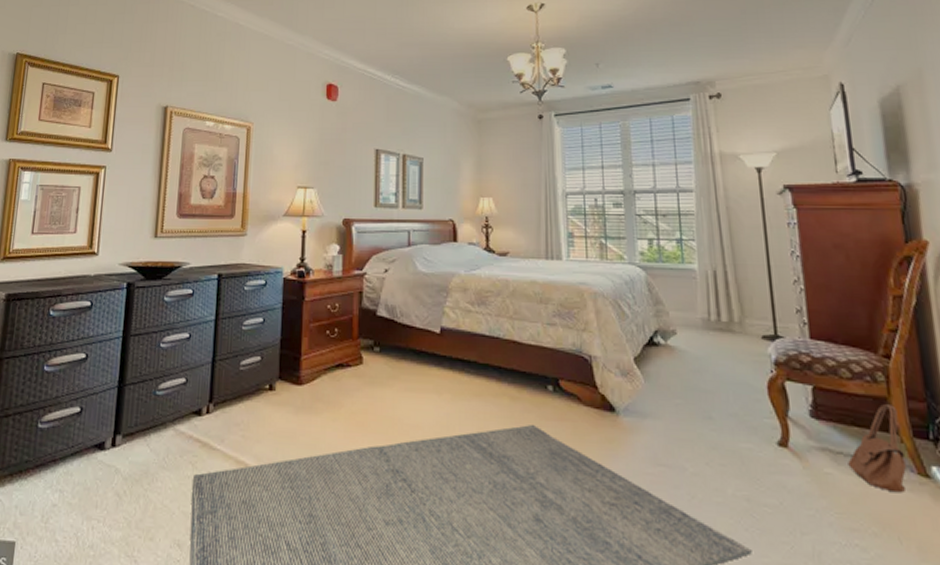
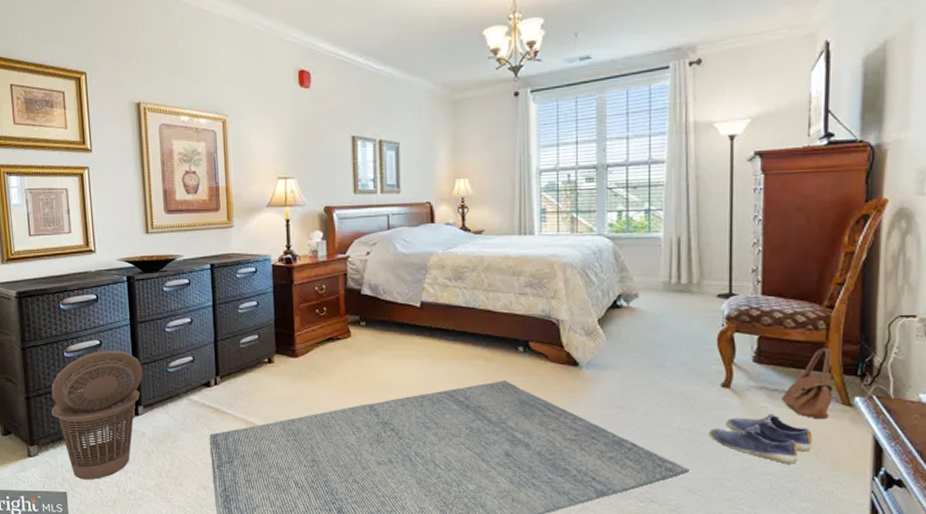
laundry basket: none [16,365,129,528] -> present [51,350,143,480]
shoe: none [769,482,893,550] -> present [708,414,813,464]

